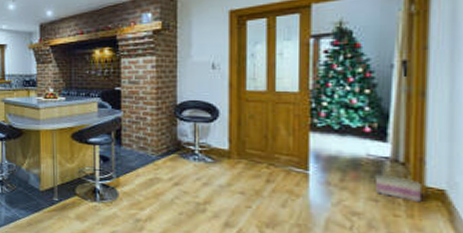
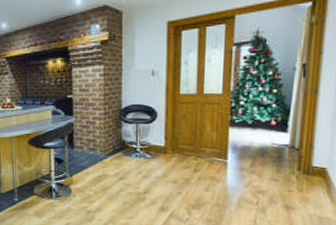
basket: present [374,163,421,203] -> none [276,149,310,180]

